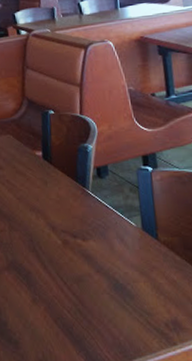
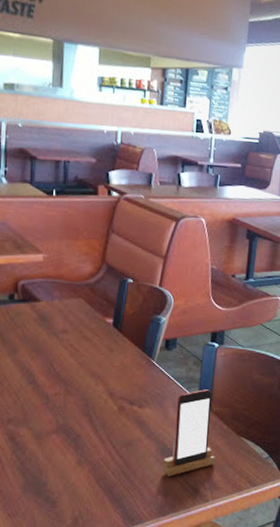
smartphone: none [118,217,175,316] -> present [163,389,215,477]

